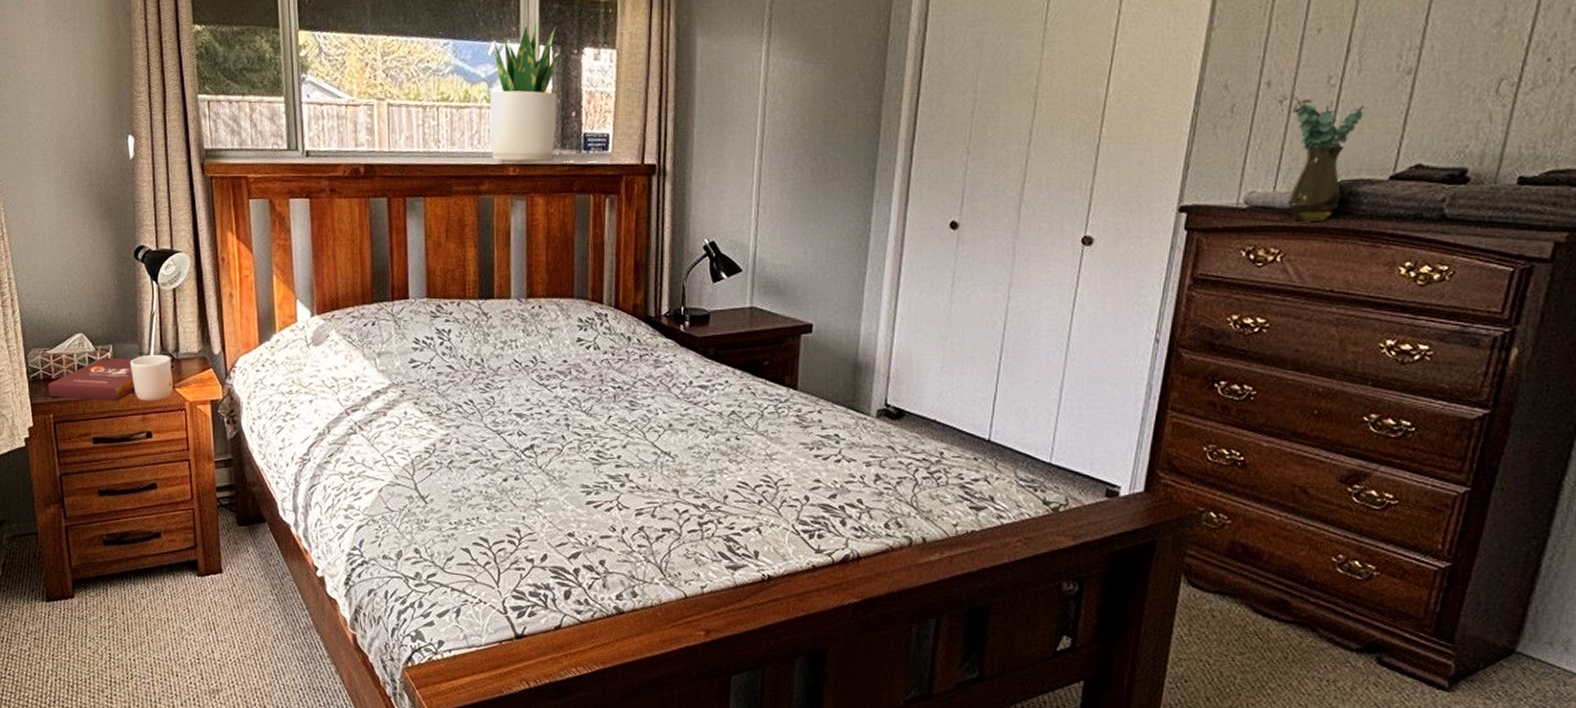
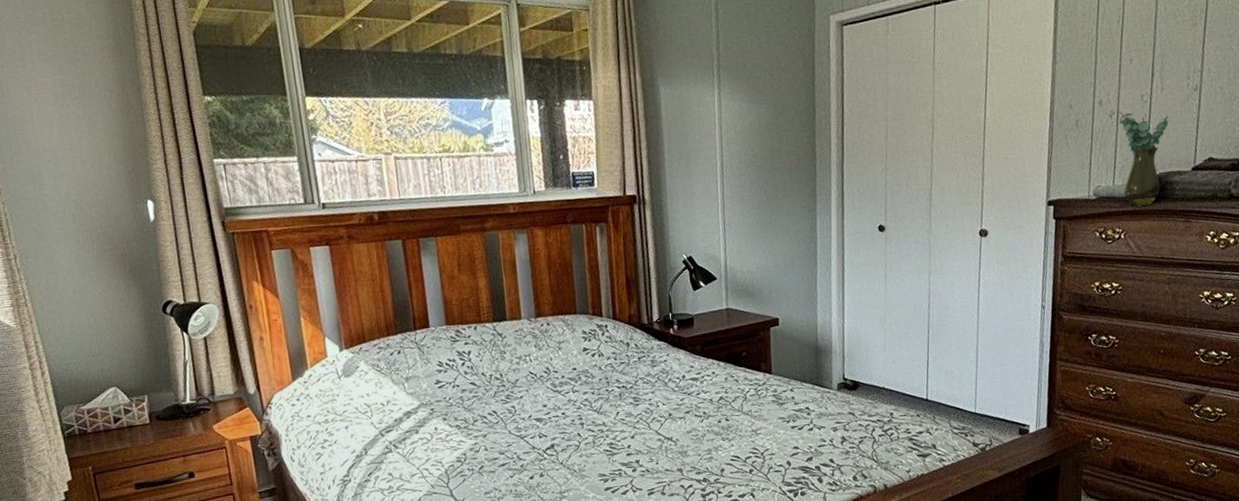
book: present [48,357,136,402] -> none [84,406,175,451]
mug: present [129,354,173,401] -> none [166,399,212,444]
planter: present [489,23,560,162] -> none [484,81,548,201]

